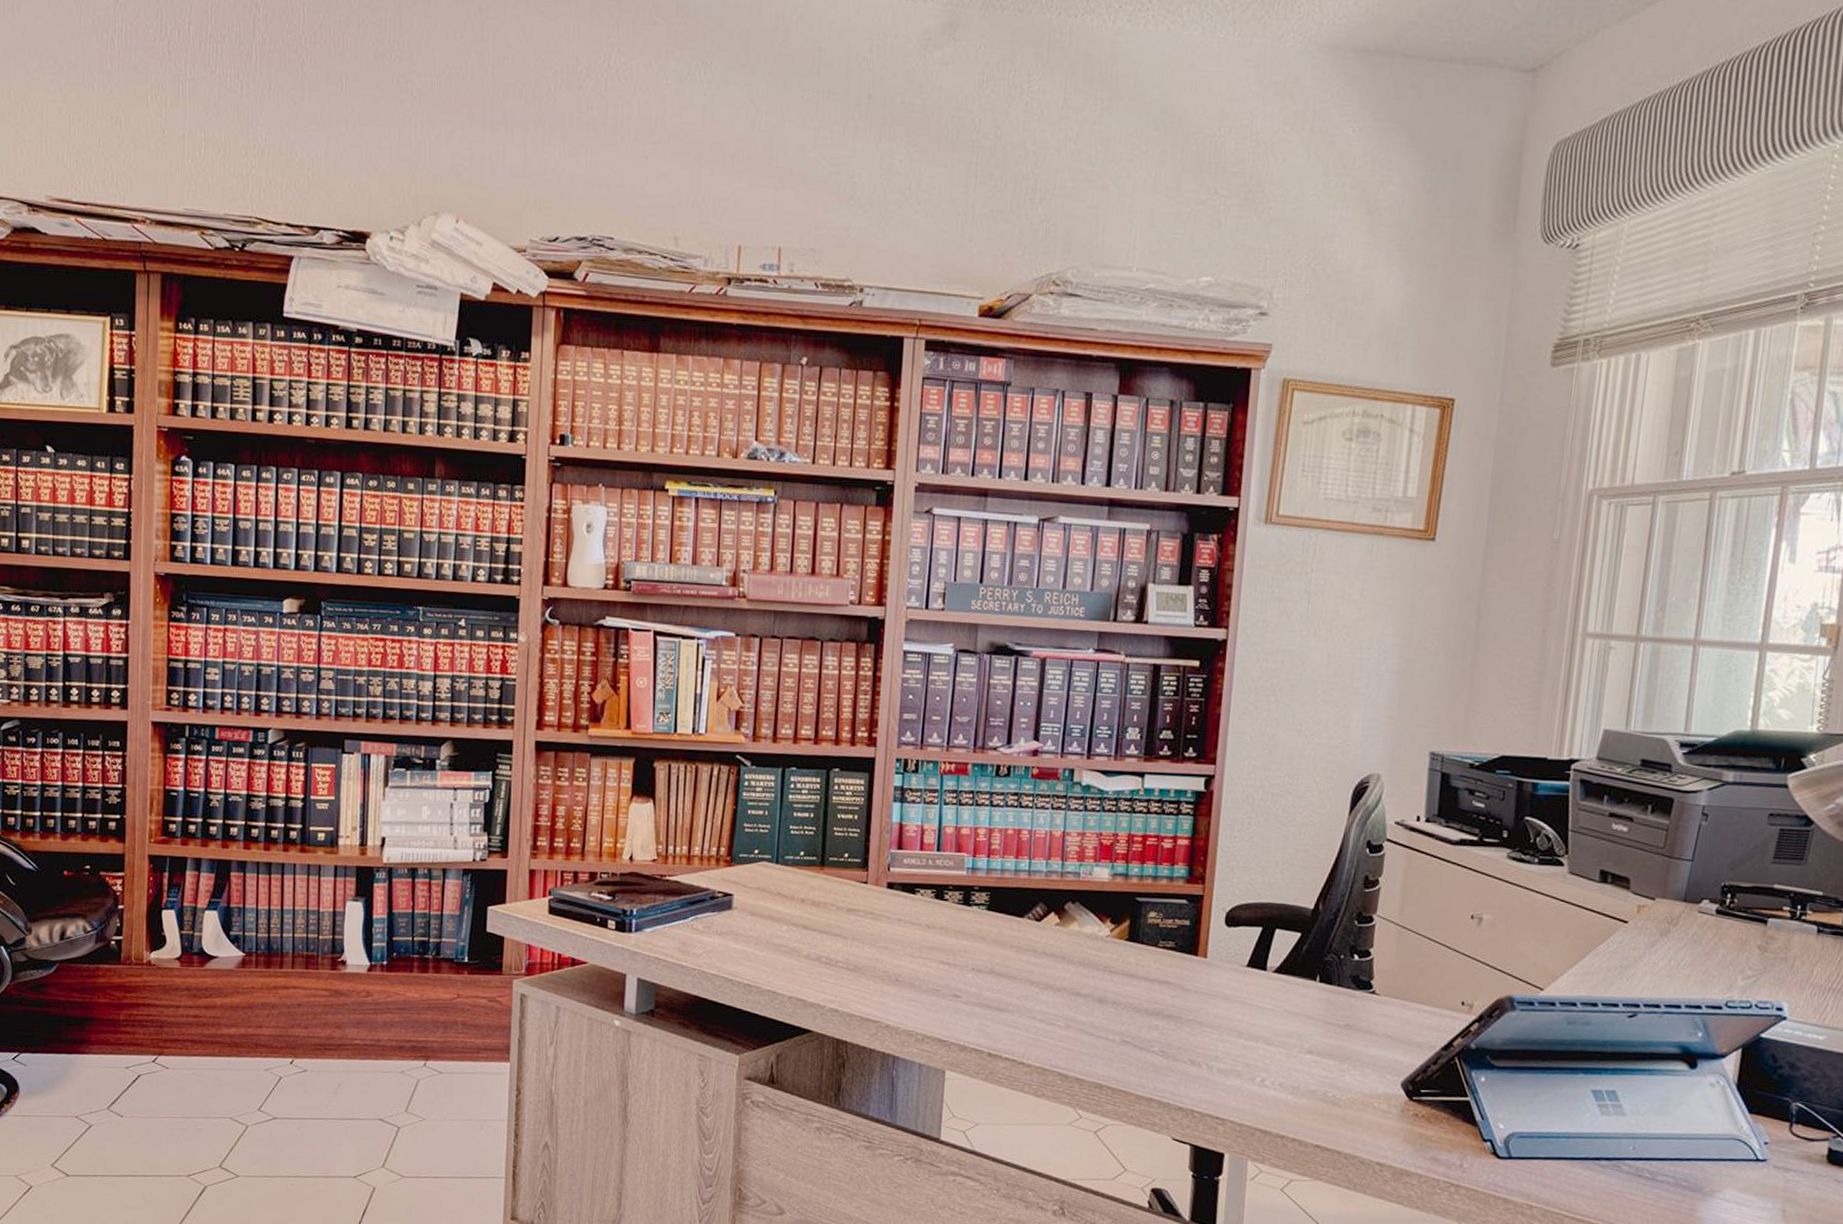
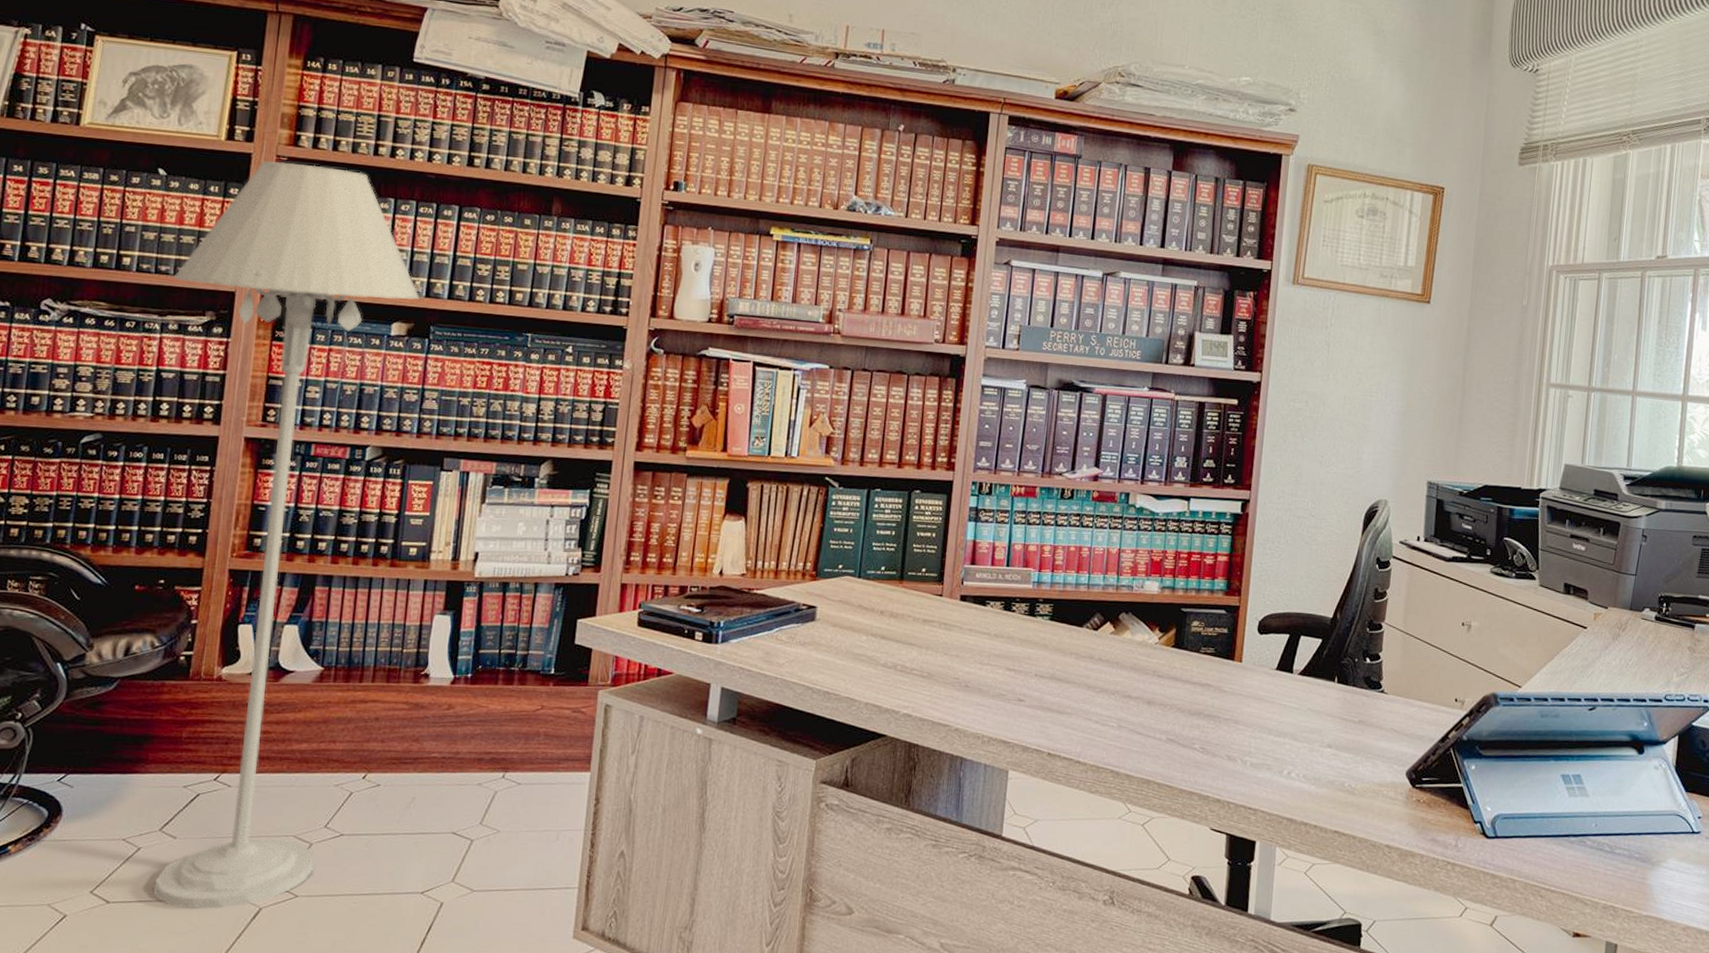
floor lamp: none [70,432,308,1186] -> present [153,161,419,910]

